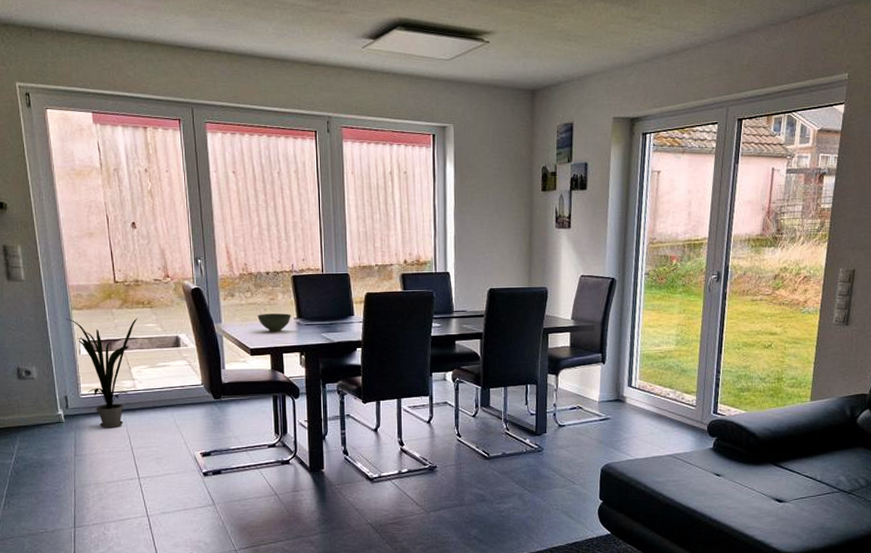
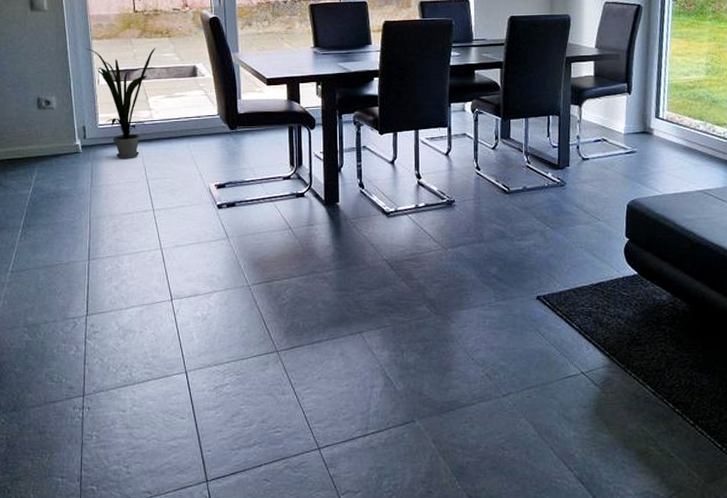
bowl: present [257,313,291,332] -> none [274,42,308,61]

